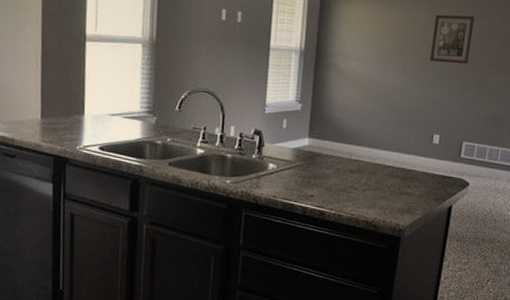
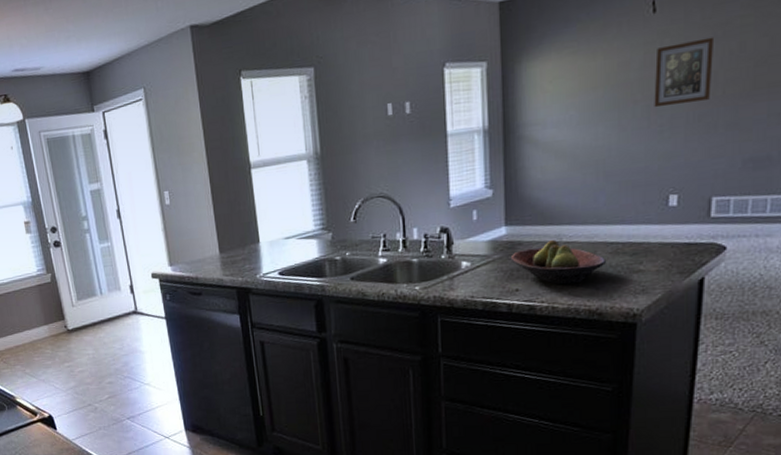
fruit bowl: none [309,156,383,197] -> present [510,240,606,285]

